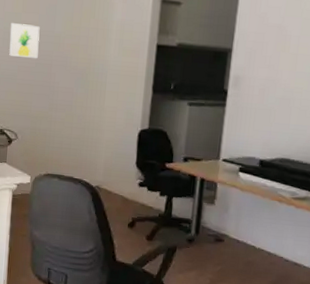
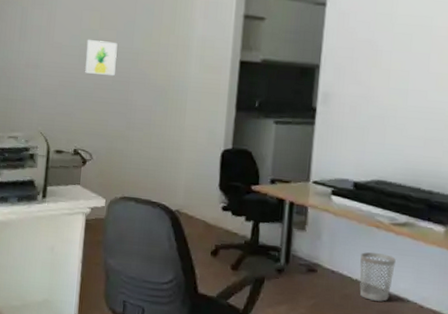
wastebasket: none [261,223,295,267] -> present [359,252,396,302]

